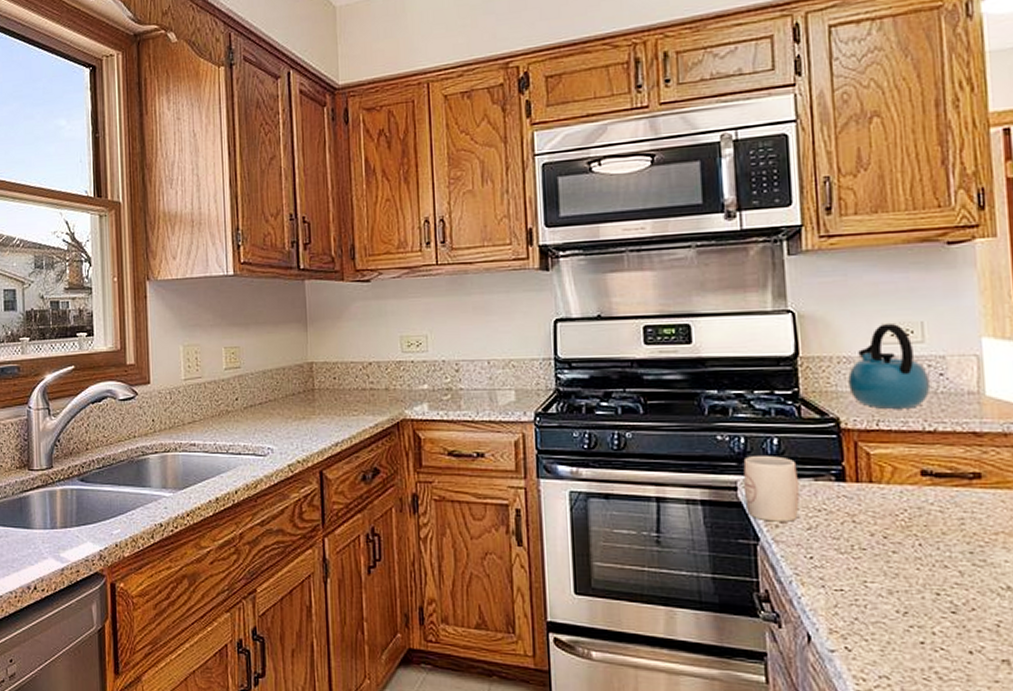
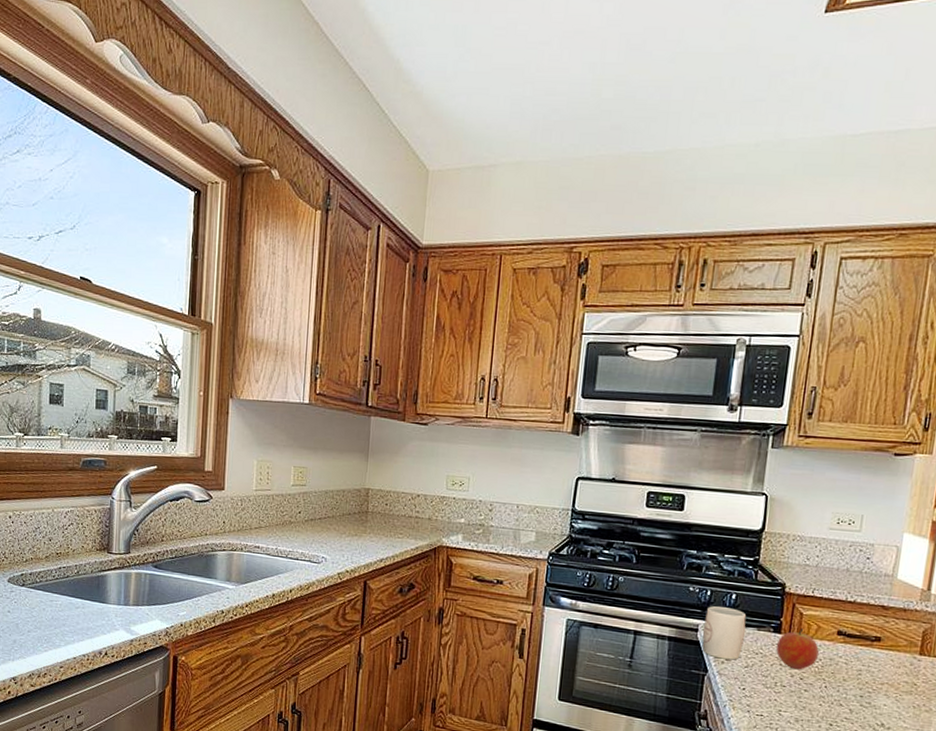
fruit: none [842,473,902,526] -> present [776,628,819,670]
kettle: present [848,324,931,409] -> none [797,513,860,582]

